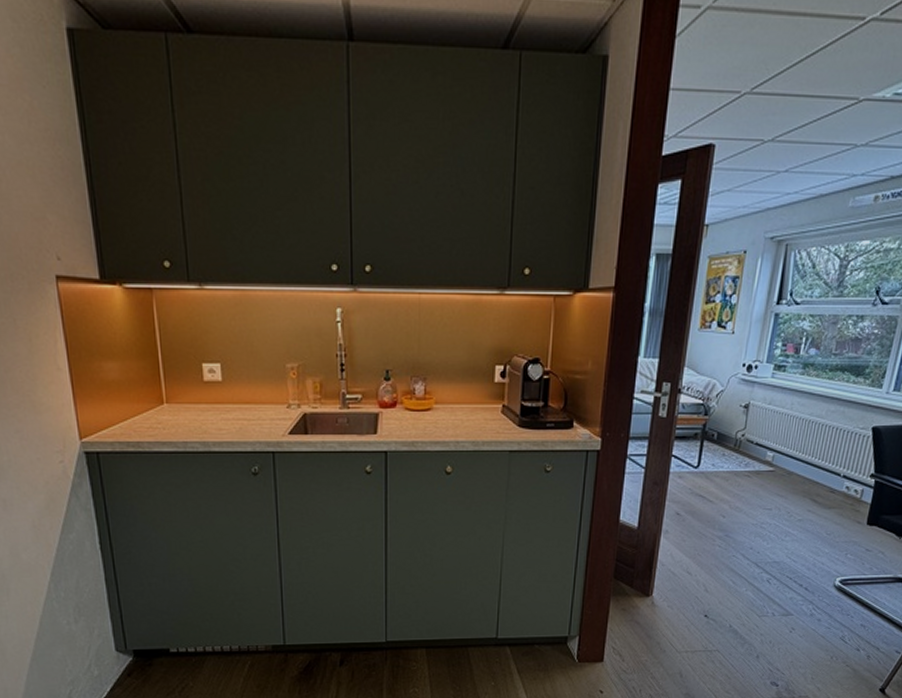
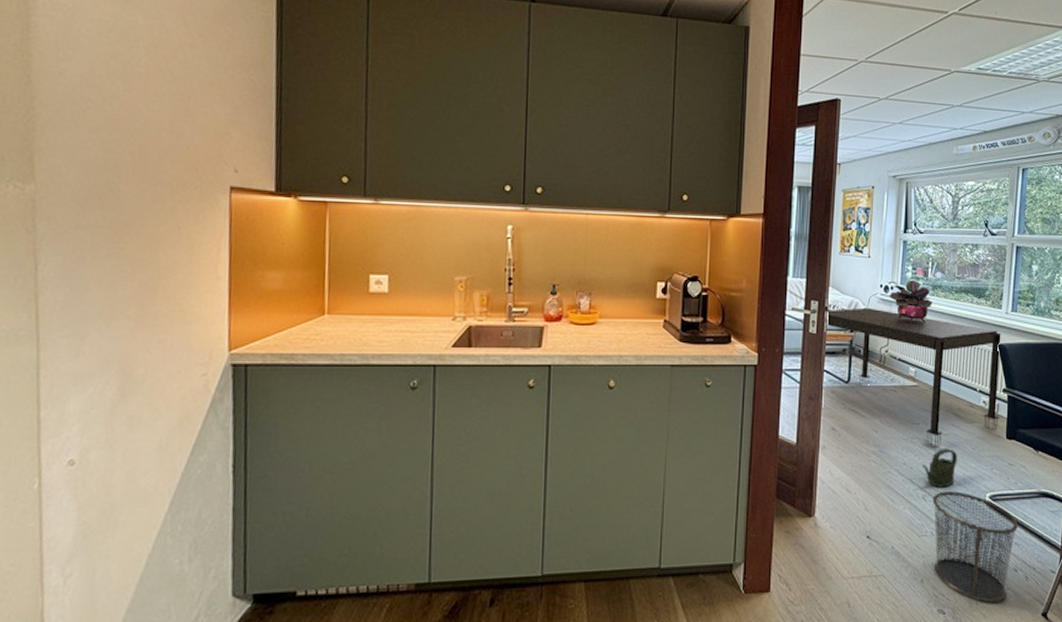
dining table: none [679,389,877,533] -> present [826,307,1001,448]
potted plant: none [752,357,801,405] -> present [889,279,932,323]
watering can: none [769,534,810,572] -> present [921,448,957,488]
waste bin: none [771,575,868,678] -> present [932,491,1019,603]

